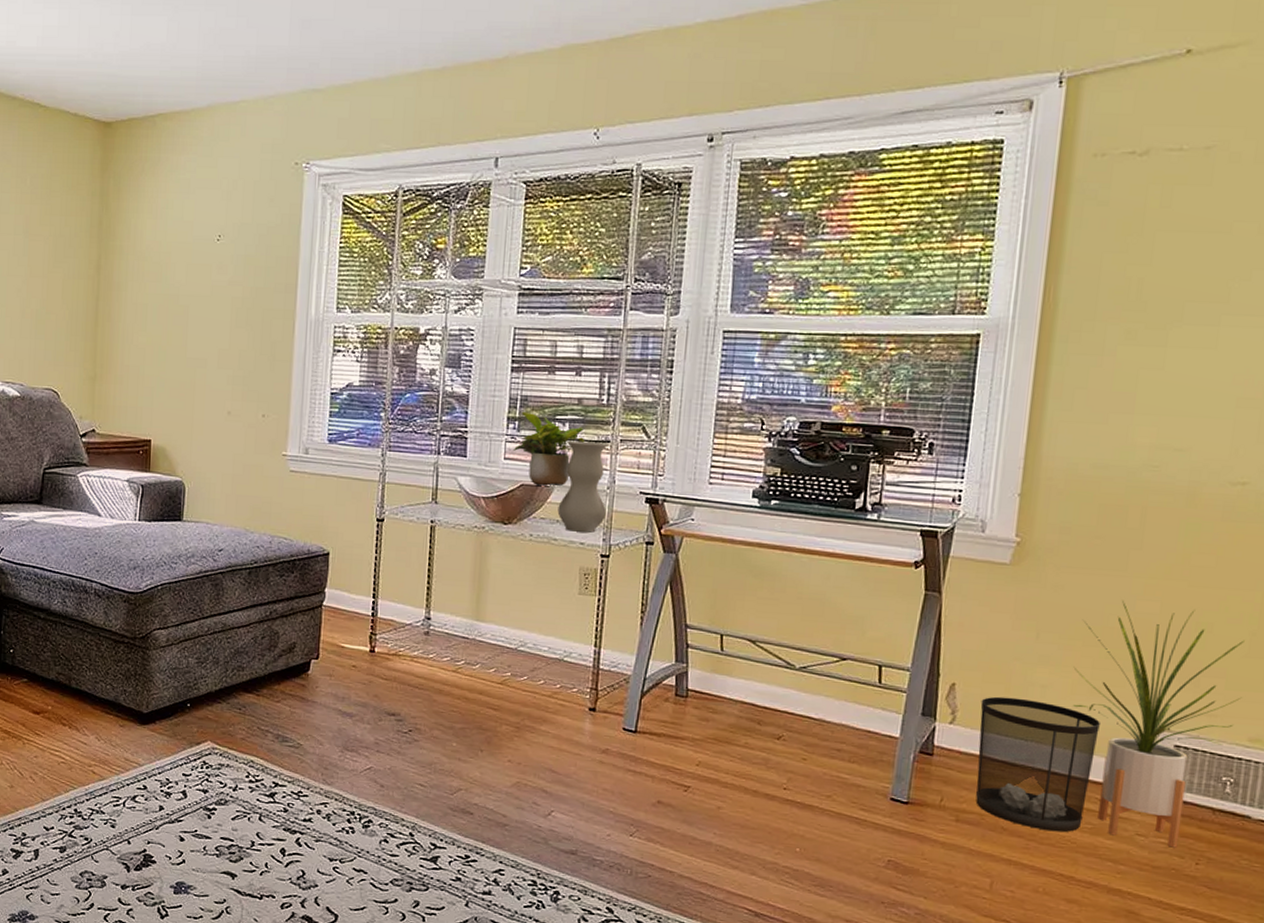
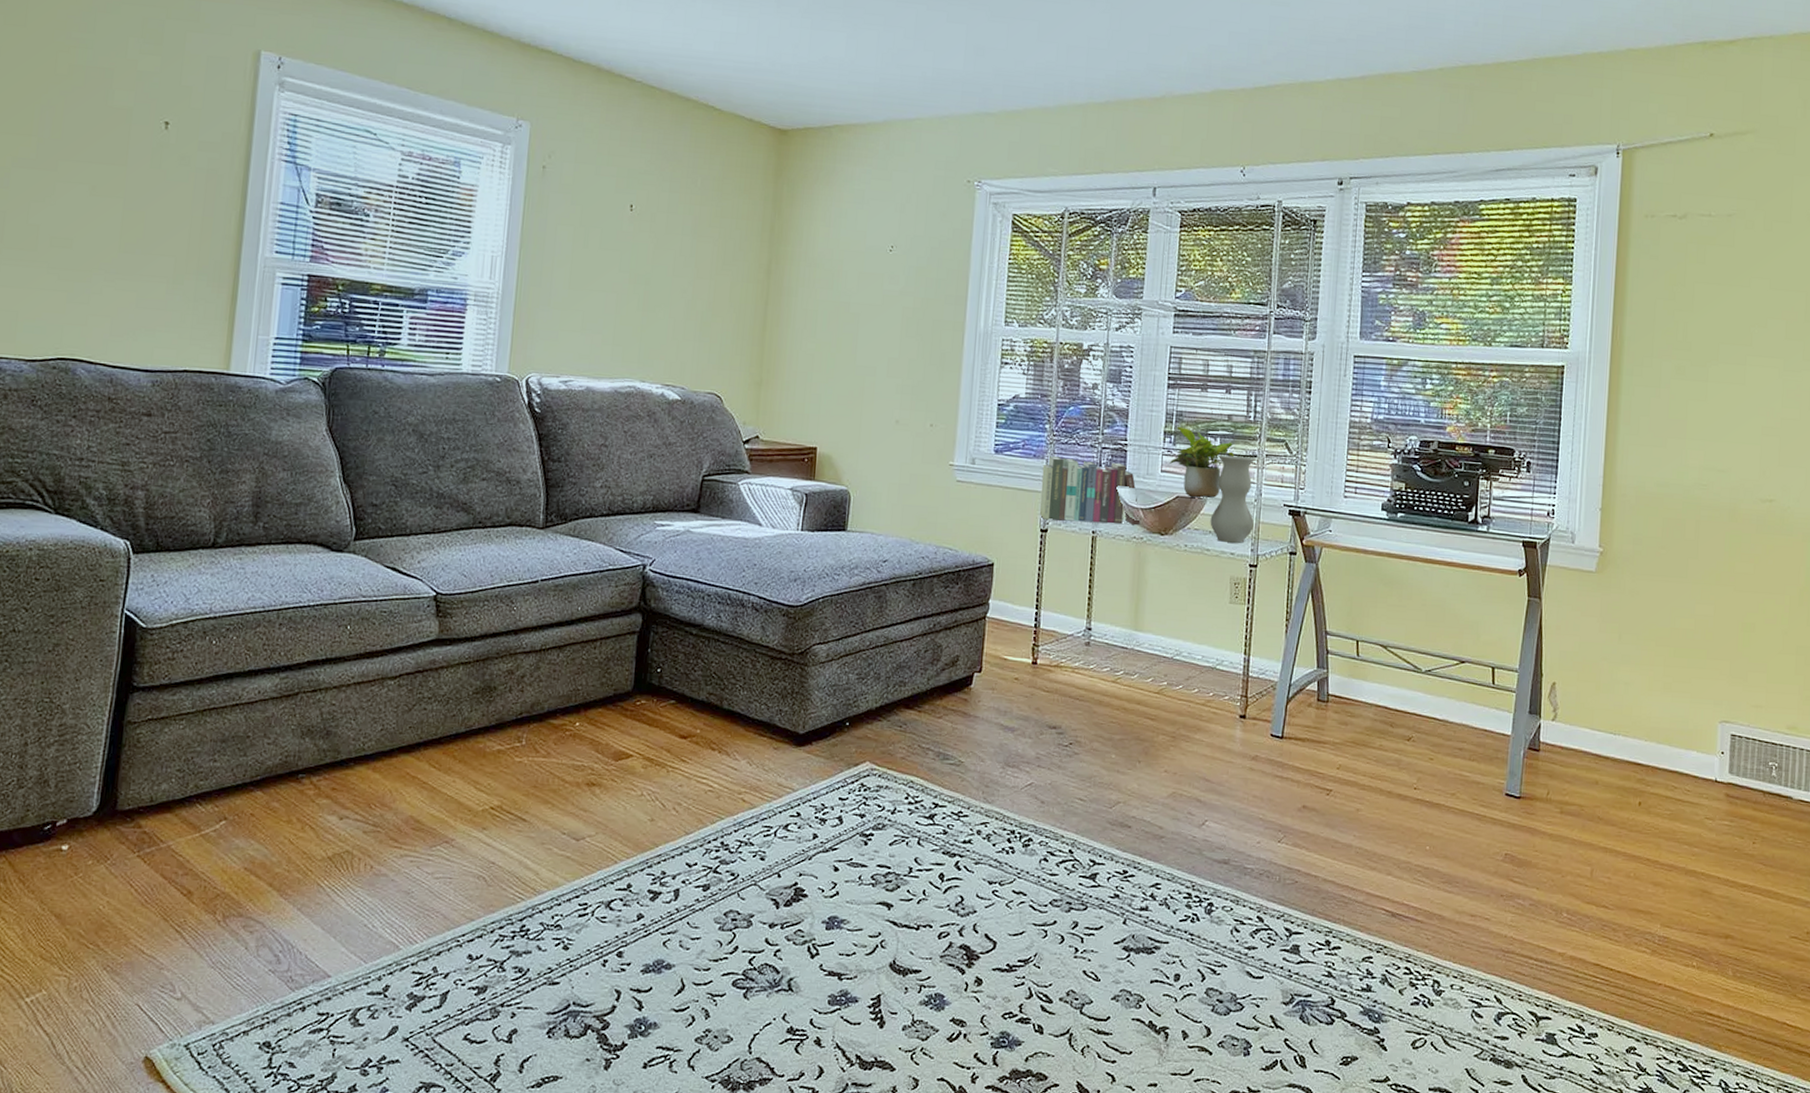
books: none [375,443,482,515] -> present [1039,455,1141,526]
waste bin: present [975,696,1101,832] -> none [1576,694,1674,819]
house plant: present [1073,600,1245,848] -> none [1649,603,1780,829]

